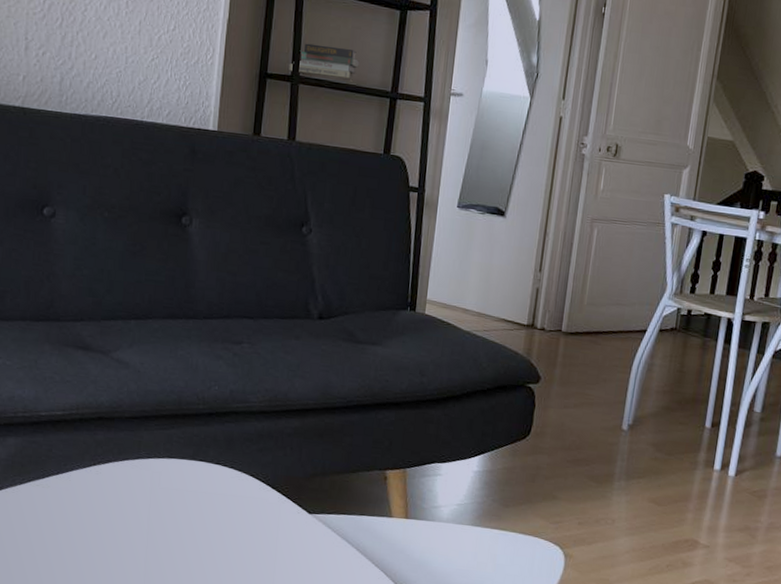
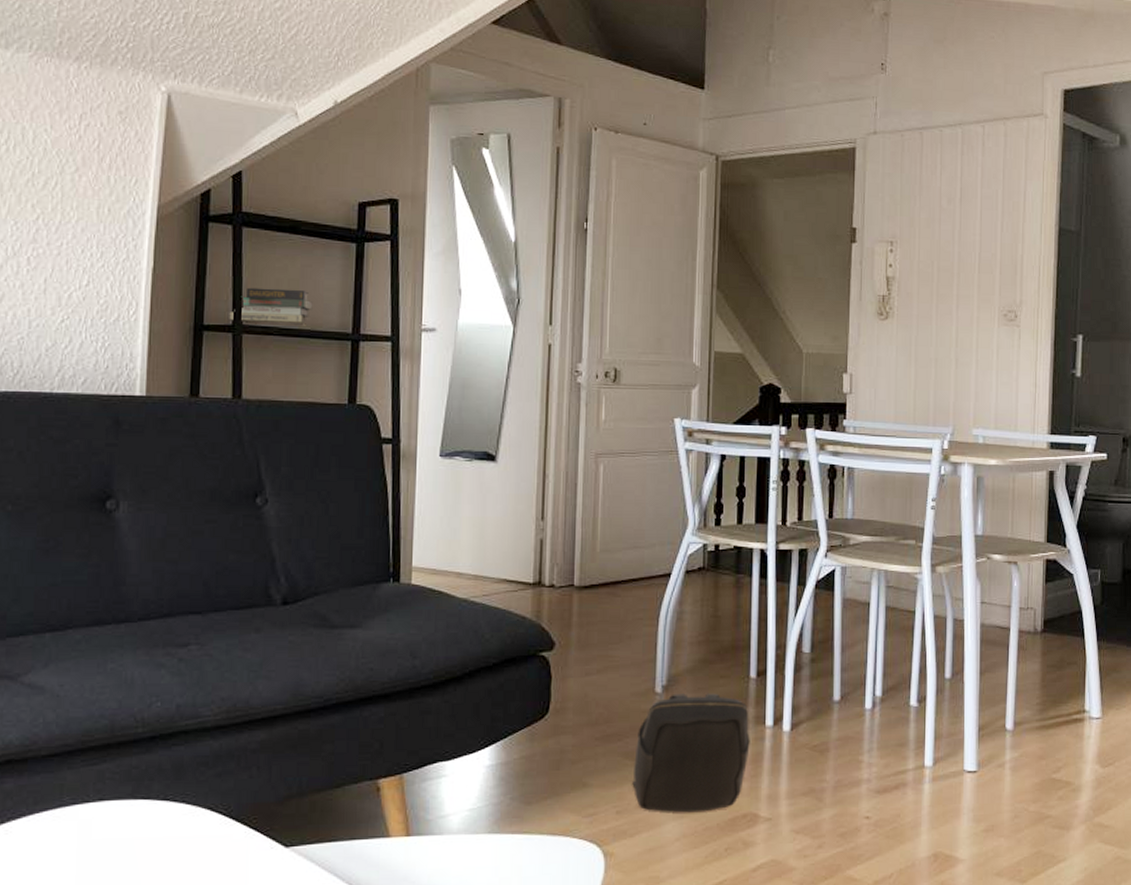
backpack: none [594,432,701,533] -> present [632,693,750,813]

